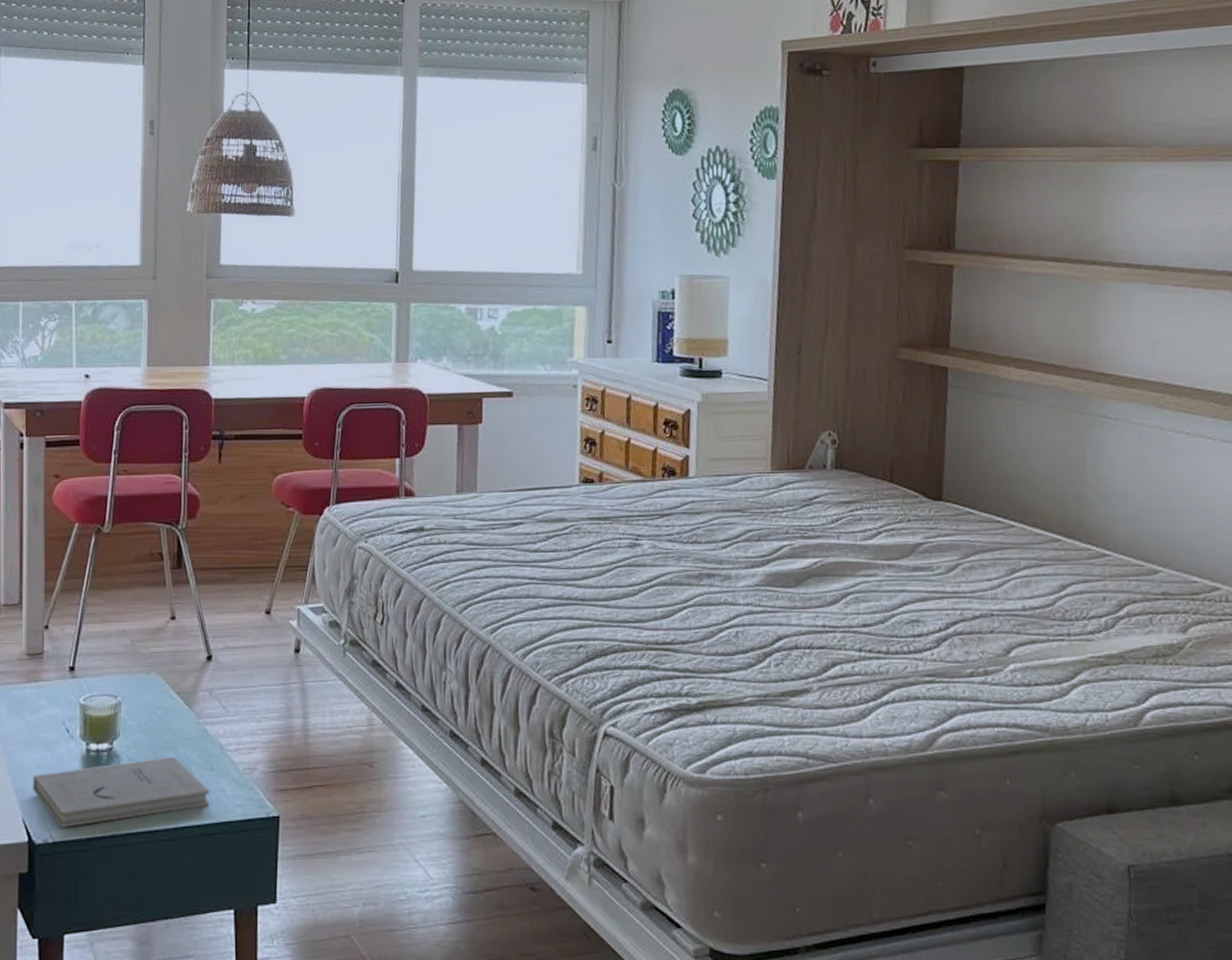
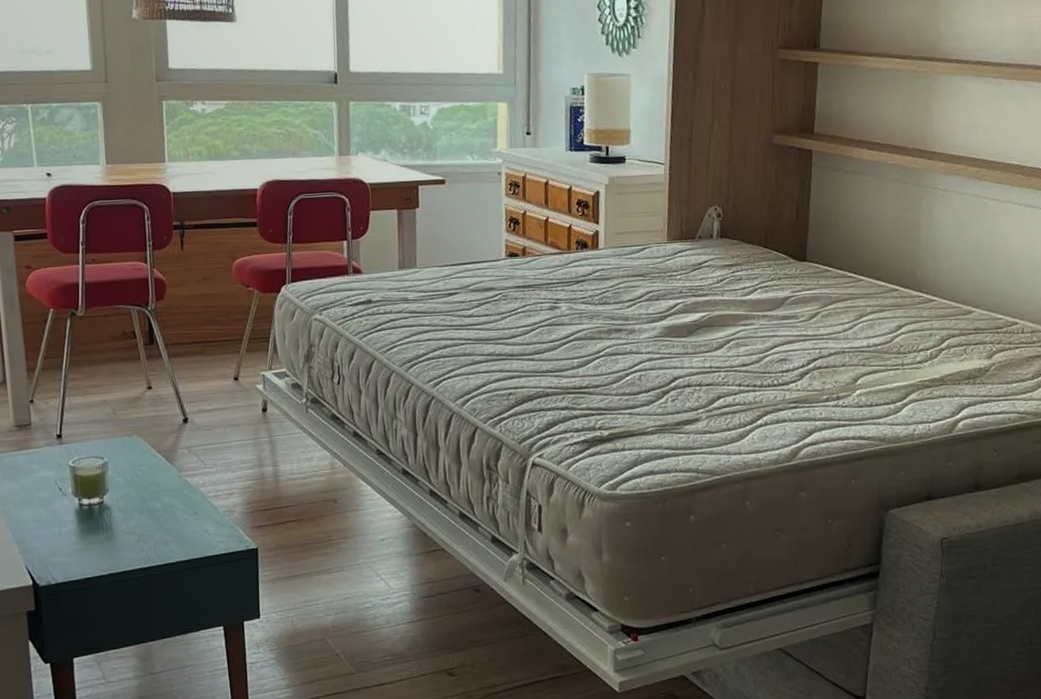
book: present [32,756,210,828] -> none [31,505,195,571]

